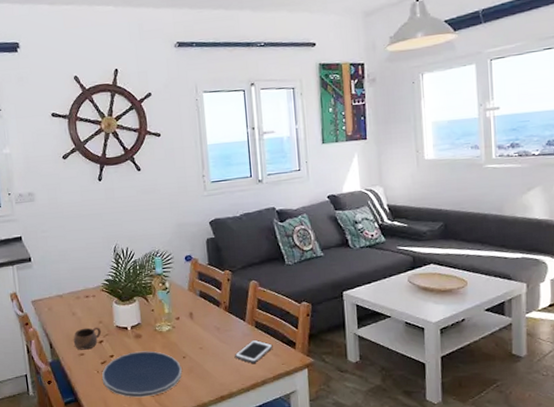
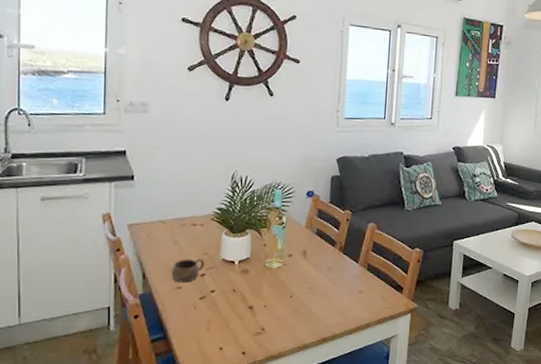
plate: present [102,351,182,398] -> none [199,287,287,337]
cell phone: present [234,339,273,363] -> none [342,282,382,306]

